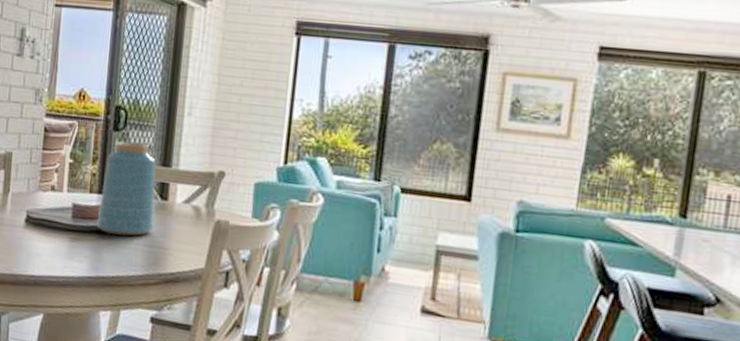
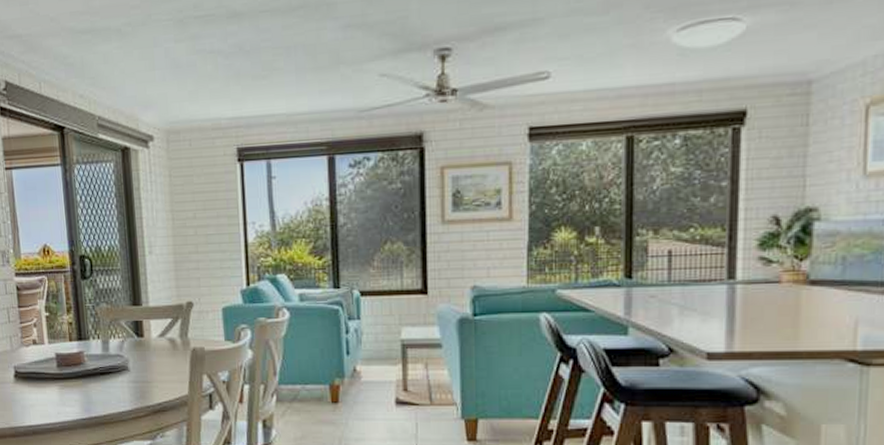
vase: present [96,142,156,236] -> none [79,288,135,377]

